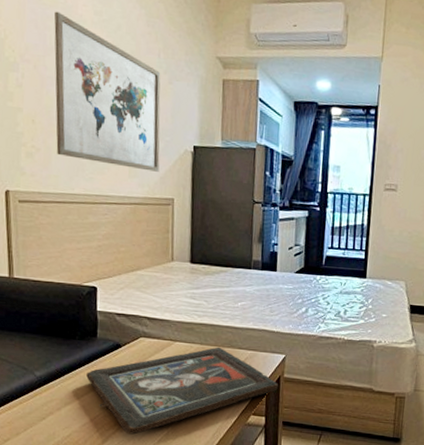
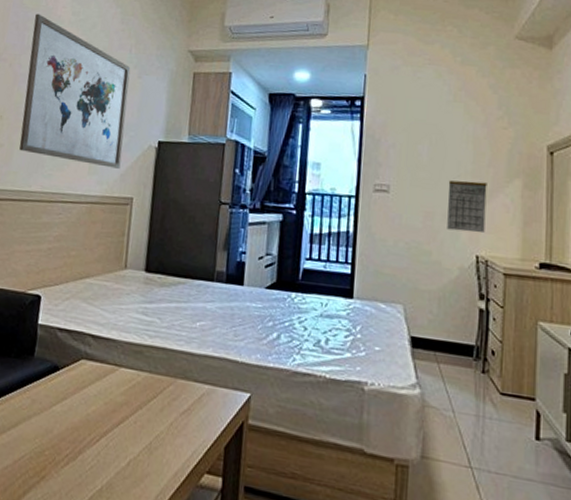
religious icon: present [86,347,278,435] -> none [16,377,241,487]

